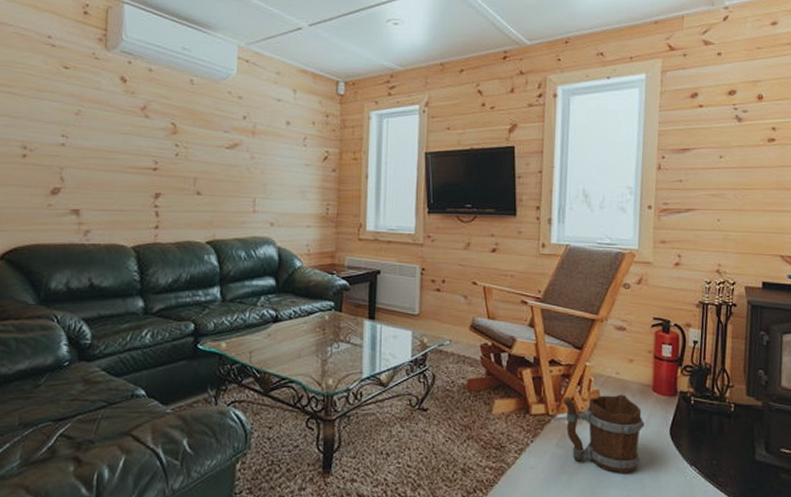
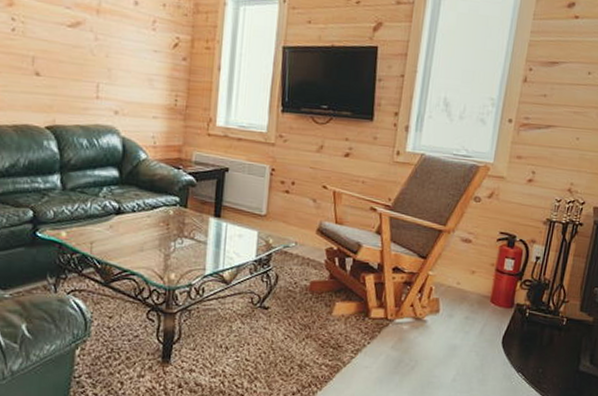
bucket: present [562,394,645,473] -> none [402,302,479,376]

